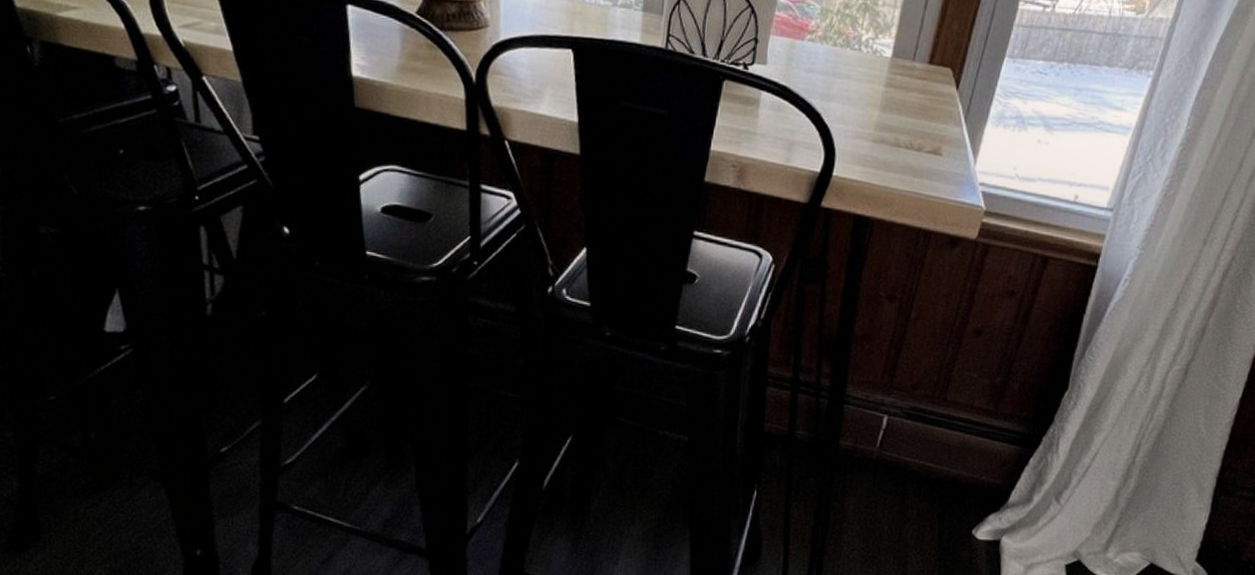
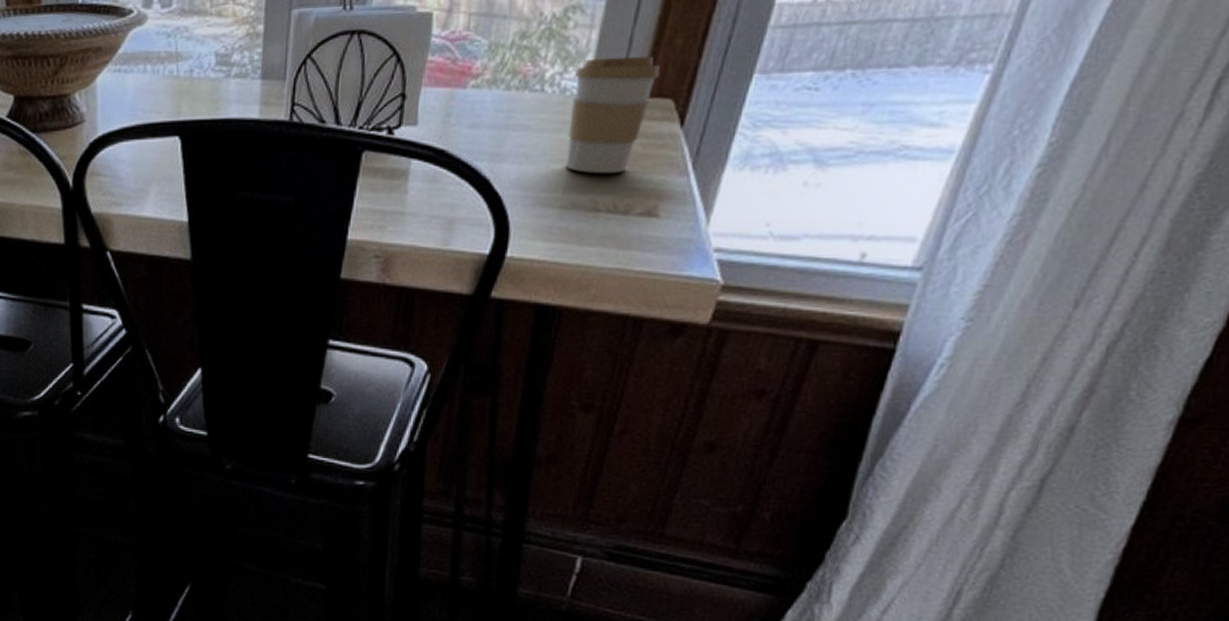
coffee cup: none [876,31,943,119] -> present [566,57,660,174]

